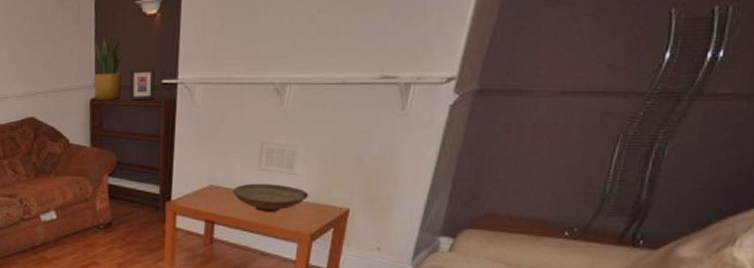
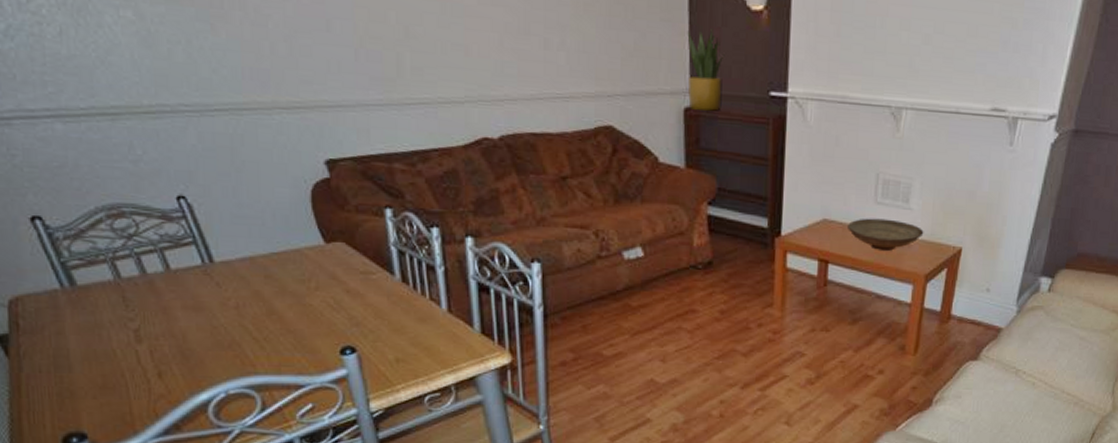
picture frame: present [129,67,155,101] -> none [732,75,762,116]

